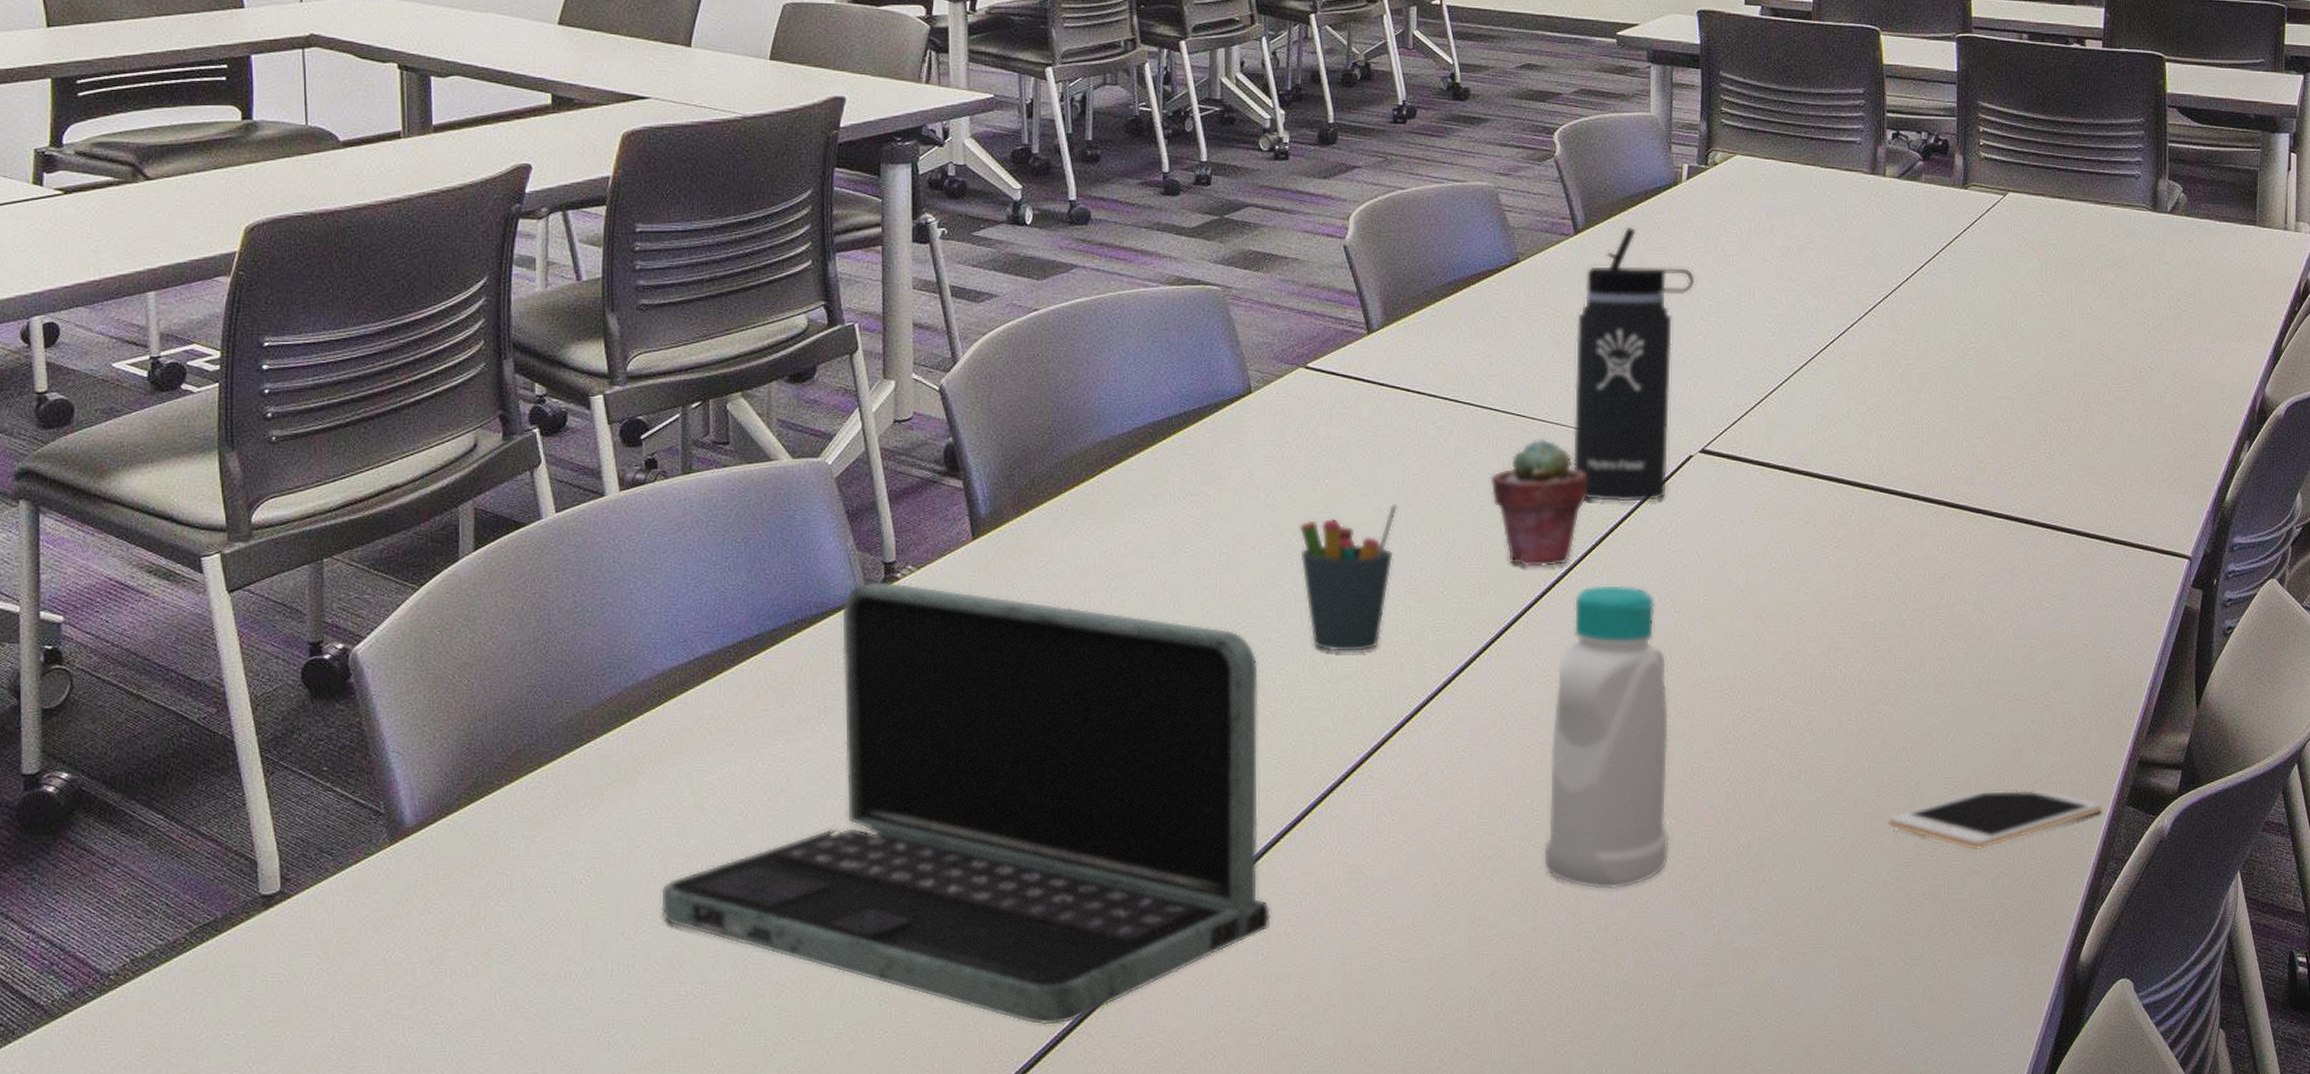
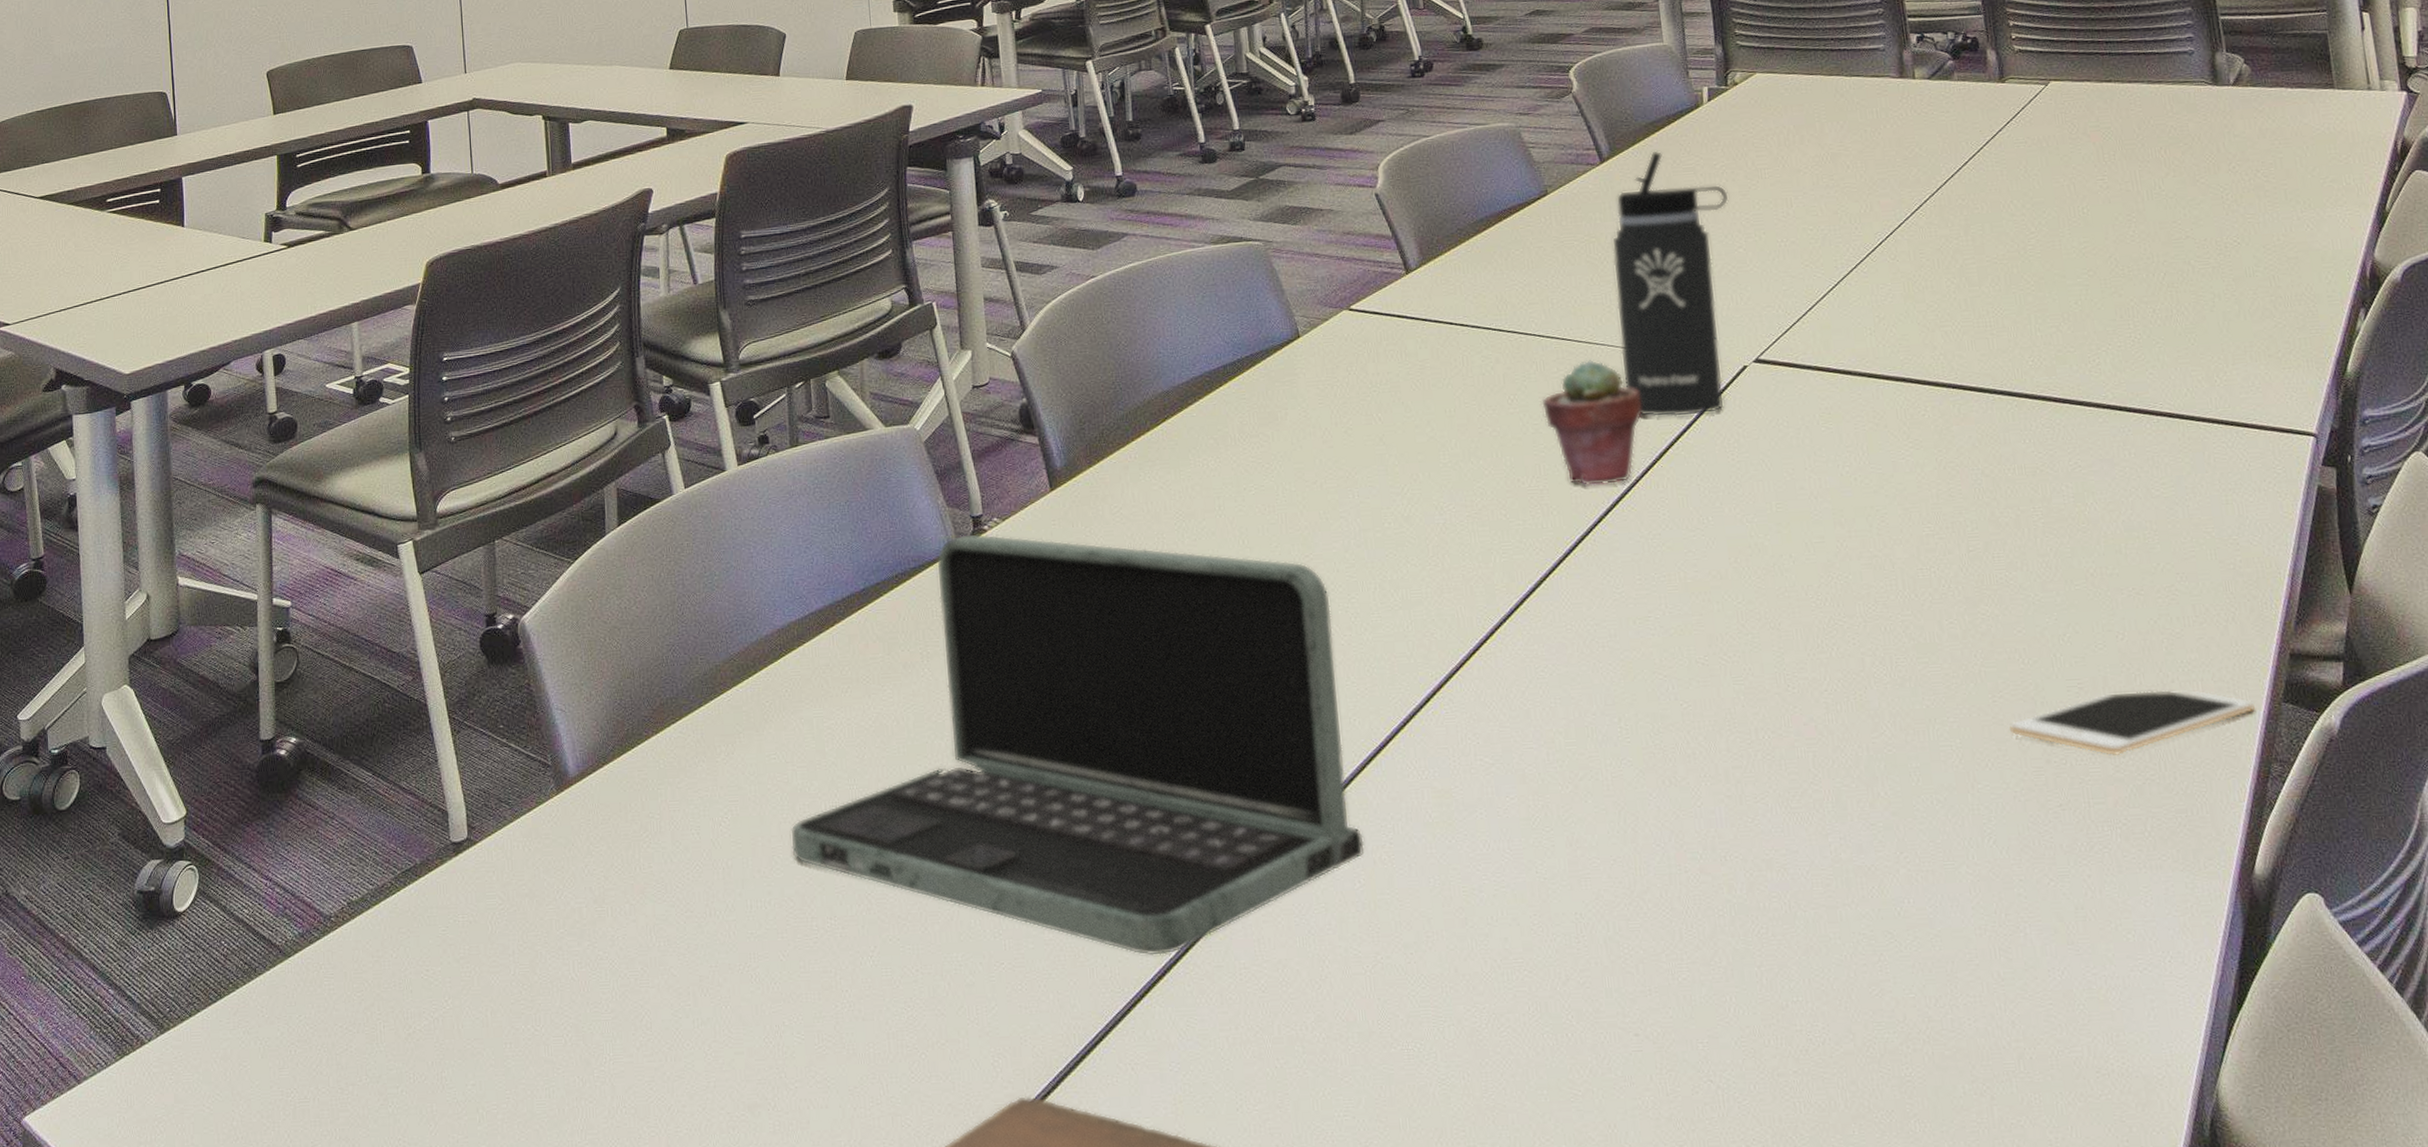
pen holder: present [1299,502,1398,653] -> none [1357,431,1453,580]
bottle: present [1544,585,1669,890] -> none [1631,498,1772,809]

